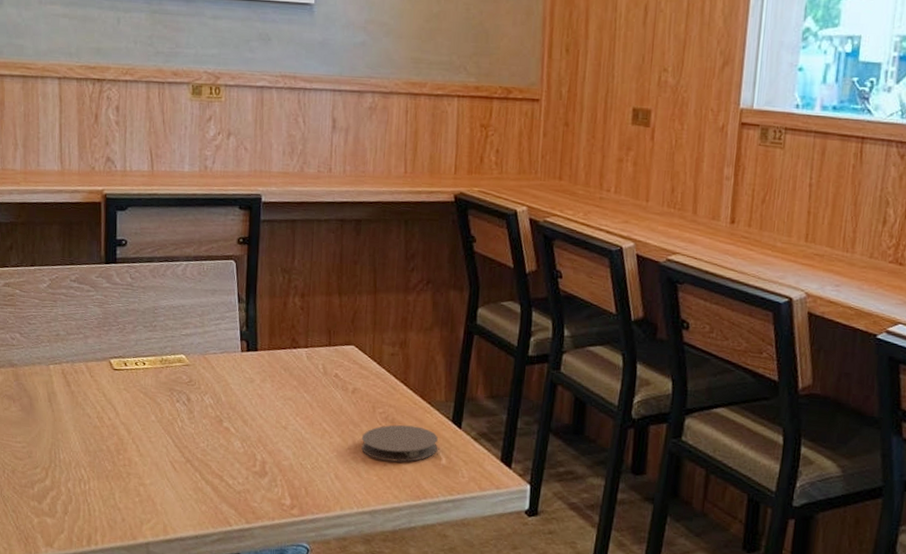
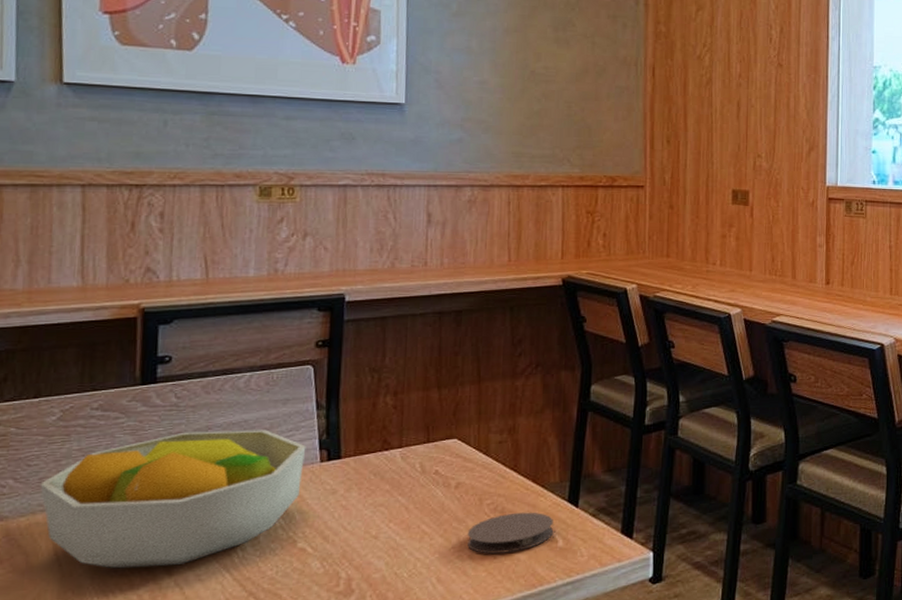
fruit bowl: none [37,309,230,426] -> present [40,429,306,569]

